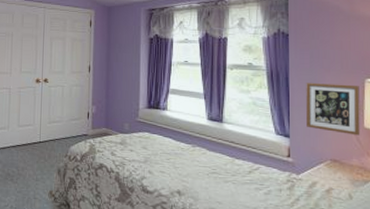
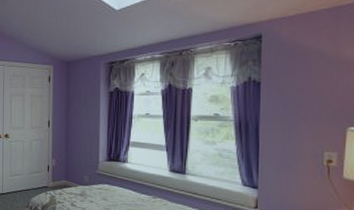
picture frame: present [306,83,360,136] -> none [277,133,340,187]

